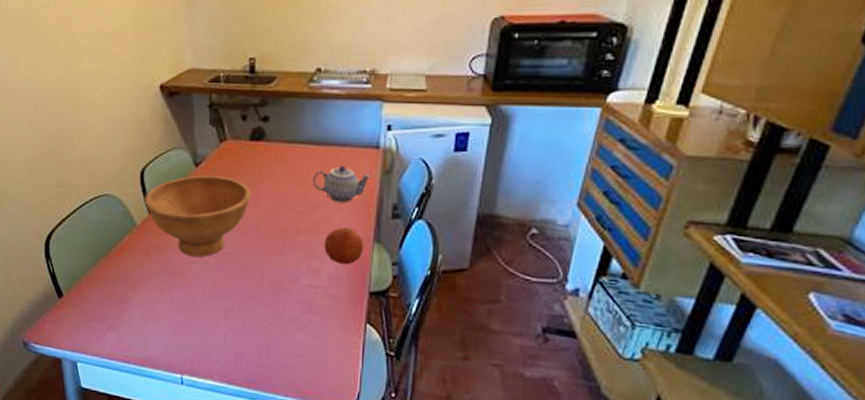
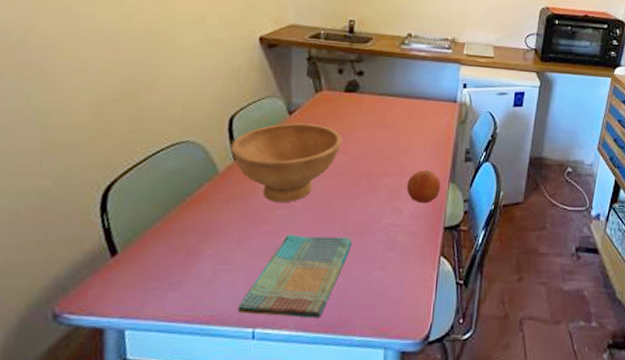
dish towel: none [166,288,269,373] -> present [237,234,352,318]
teapot: present [312,166,372,202] -> none [399,116,450,148]

